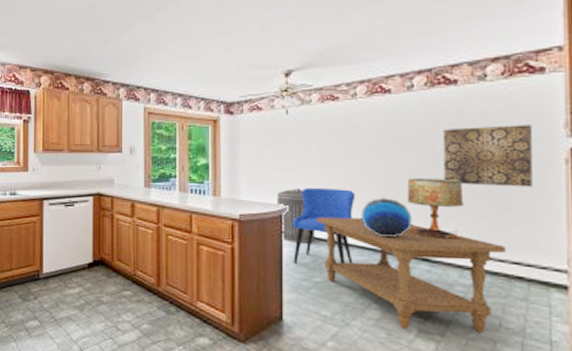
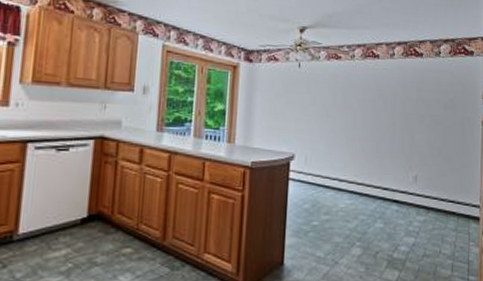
trash can: present [277,188,315,243] -> none [286,137,315,189]
dining chair: present [292,188,356,264] -> none [296,137,349,209]
coffee table: present [316,217,506,333] -> none [317,164,446,263]
decorative sphere: present [361,197,412,238] -> none [352,147,388,183]
table lamp: present [406,178,464,240] -> none [385,131,423,184]
wall art: present [442,124,533,187] -> none [410,92,465,142]

